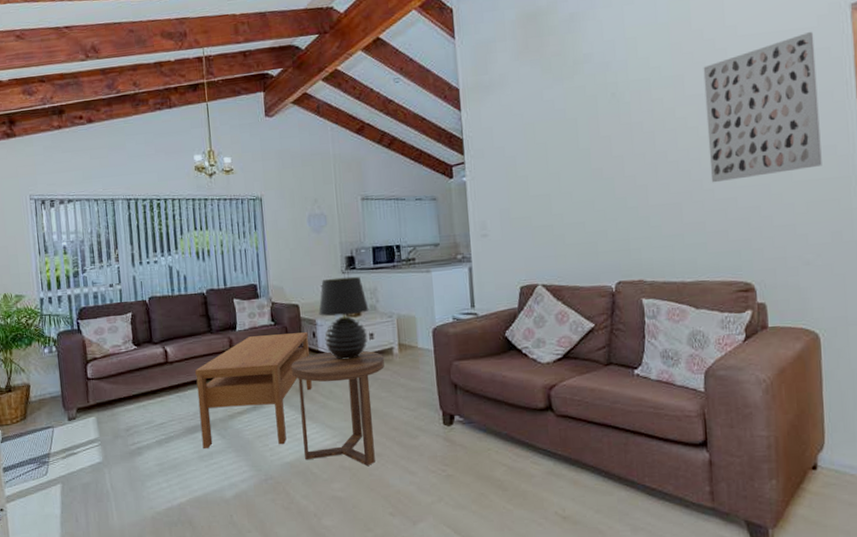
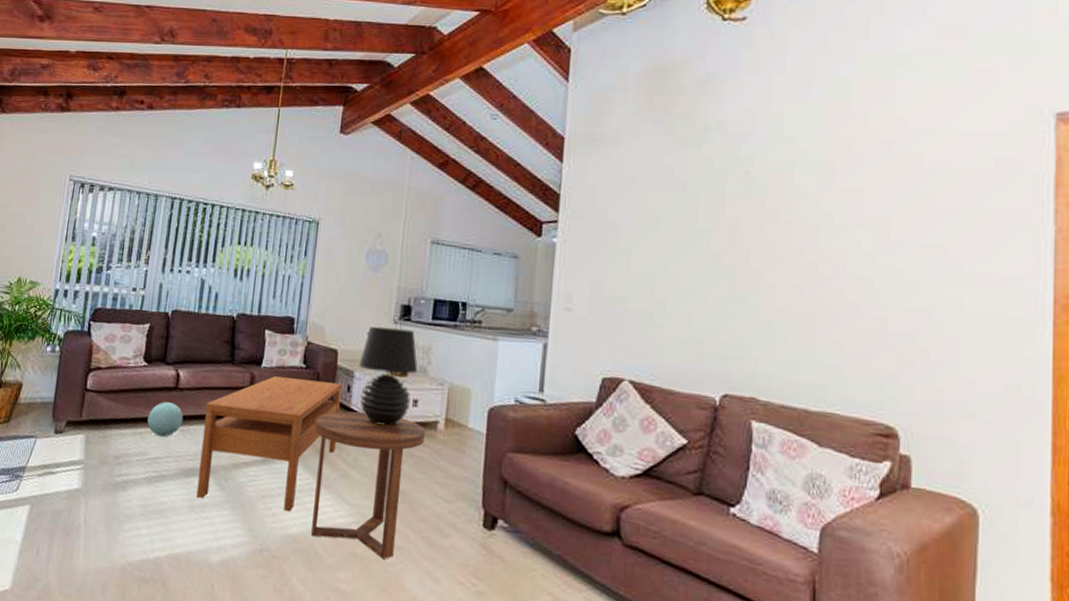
ball: none [147,375,178,406] -> present [147,402,184,437]
wall art: present [703,31,822,183] -> none [856,137,1005,300]

